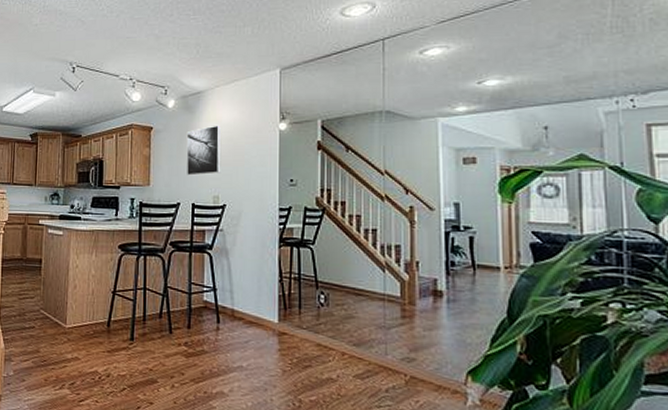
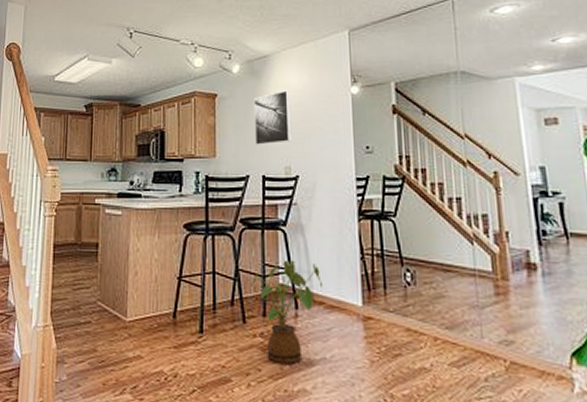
house plant: none [177,279,244,370] -> present [250,259,324,364]

